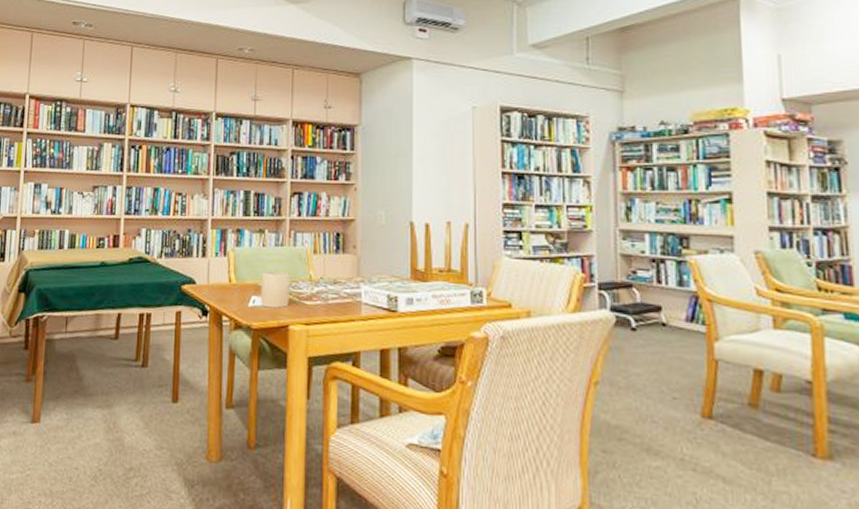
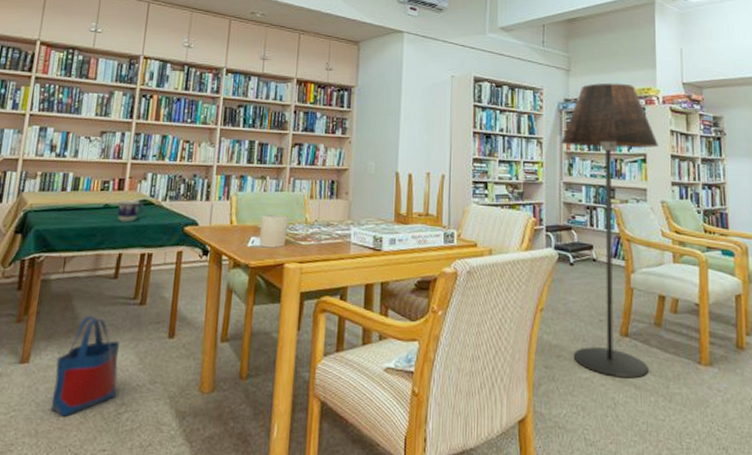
tote bag: none [62,376,125,479] -> present [50,315,120,417]
cup: none [114,257,140,281] -> present [117,200,144,223]
floor lamp: none [615,104,749,471] -> present [561,83,658,379]

